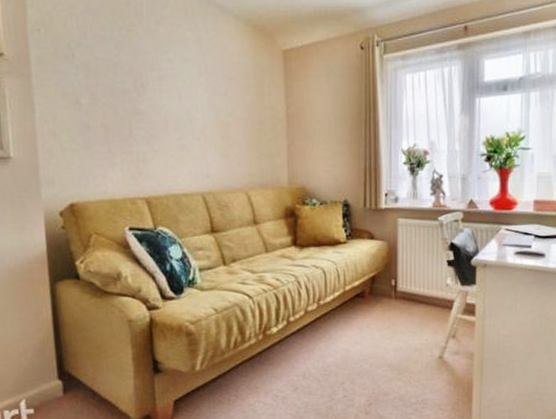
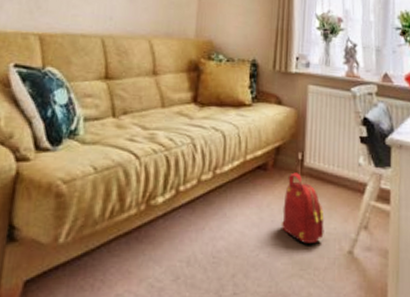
backpack: none [379,297,417,355] -> present [281,172,324,245]

